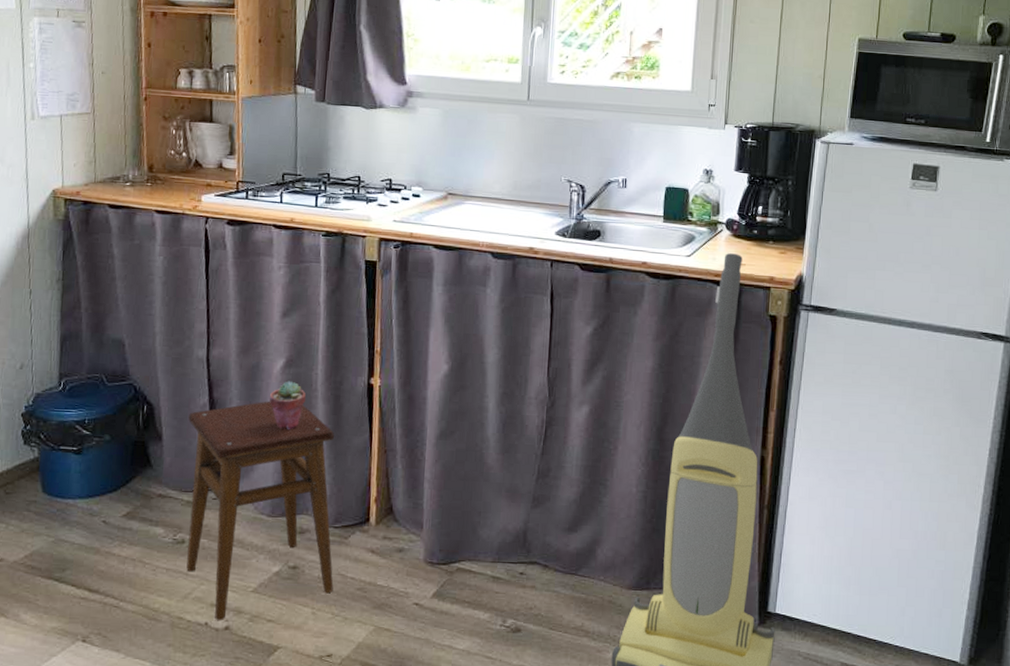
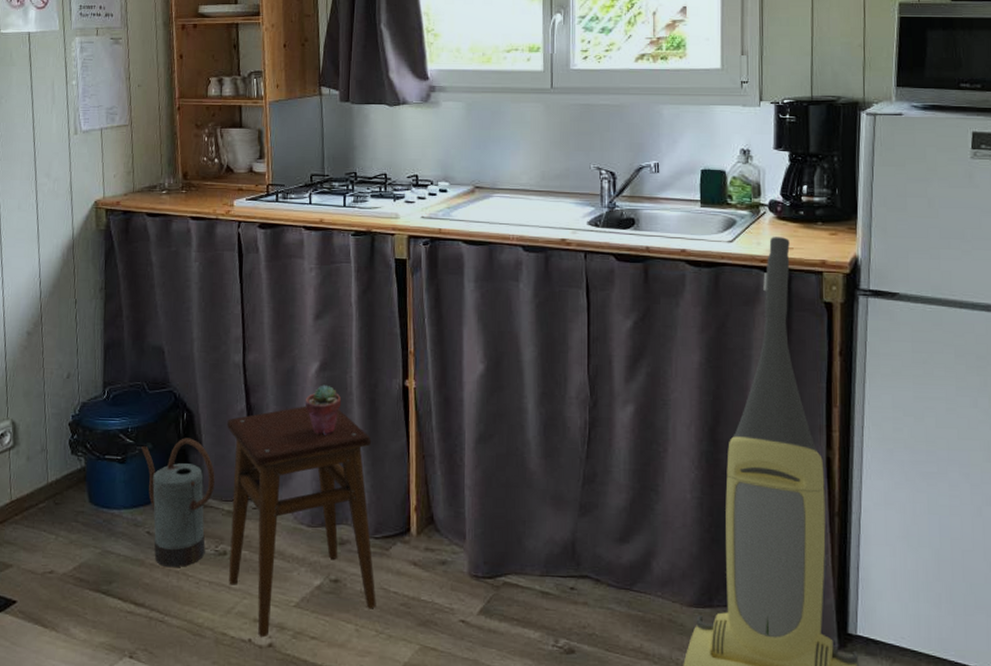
watering can: none [98,430,175,556] -> present [141,438,215,568]

